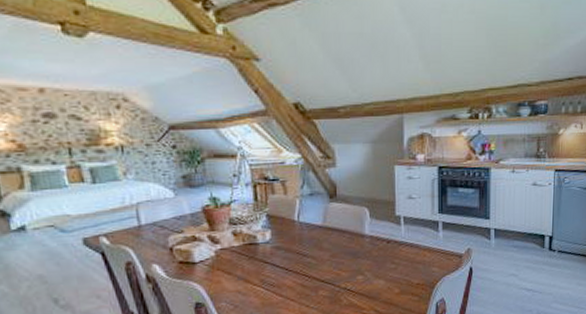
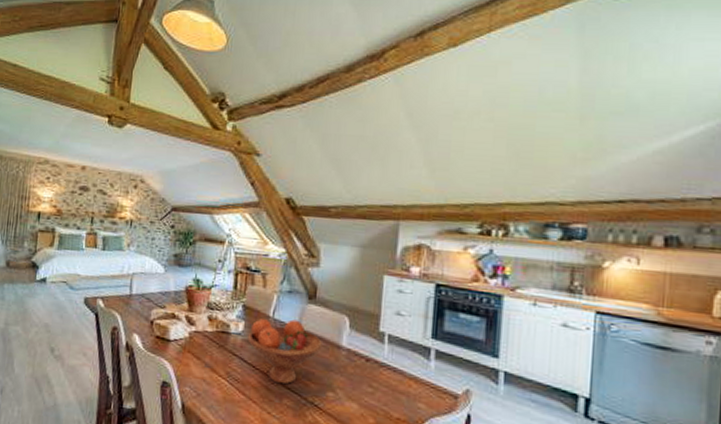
fruit bowl: none [276,219,348,279] -> present [248,319,322,385]

